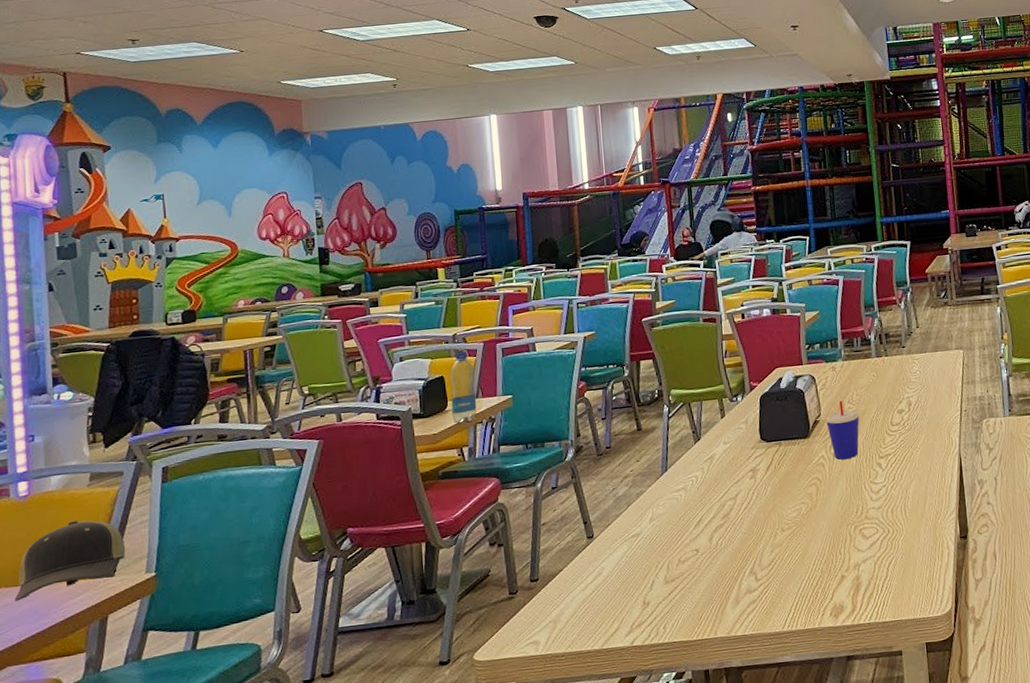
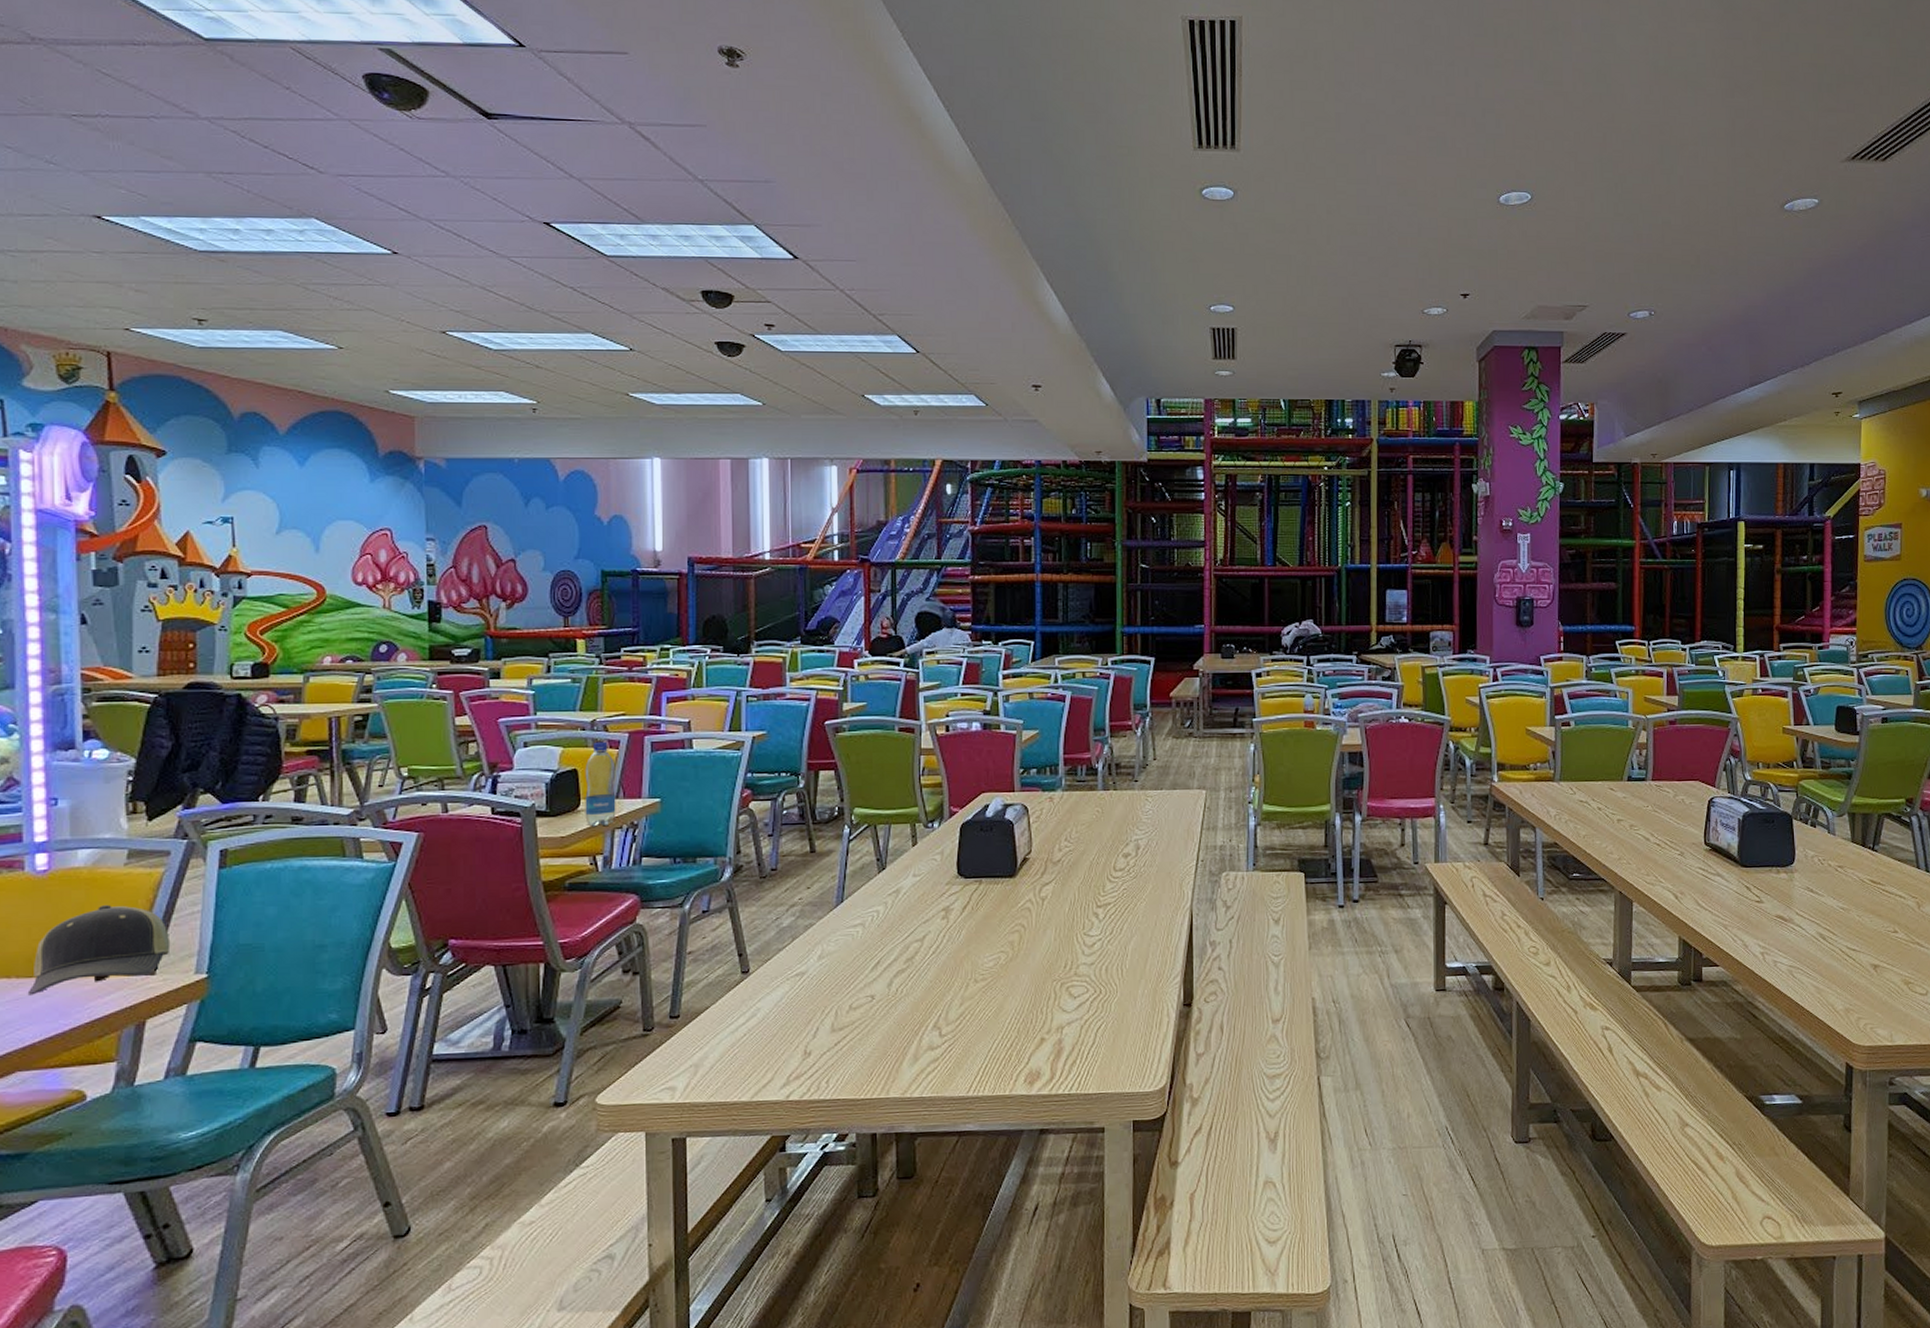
beverage cup: present [826,401,860,460] -> none [1037,838,1077,905]

